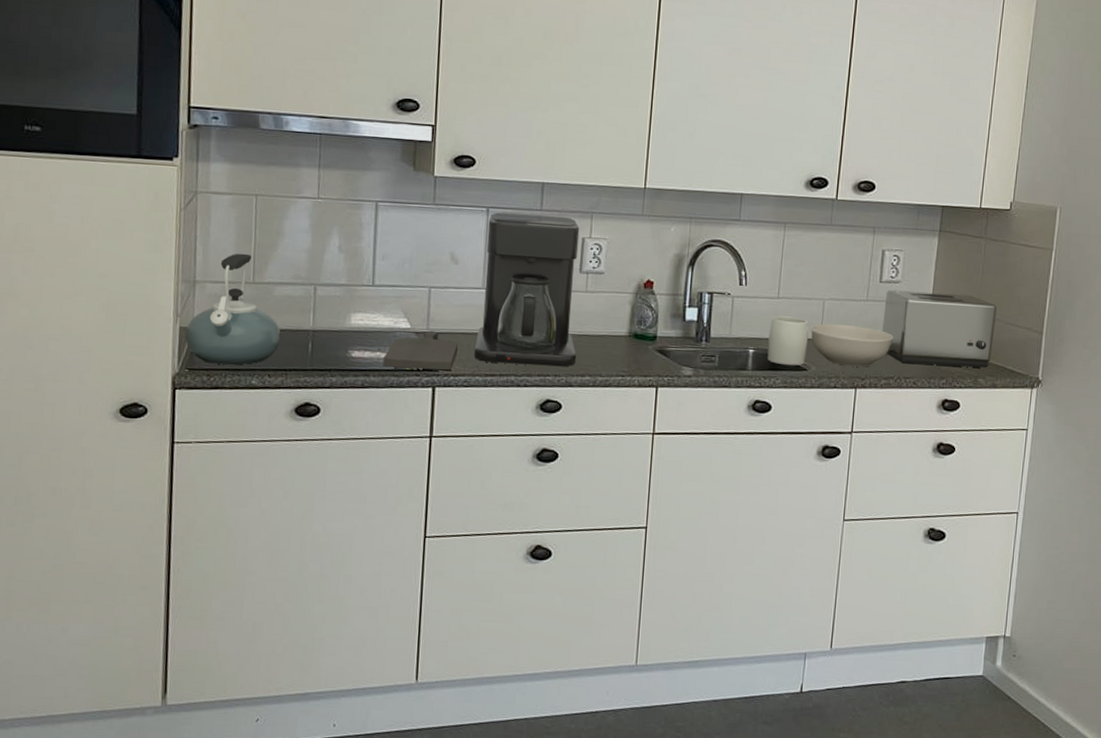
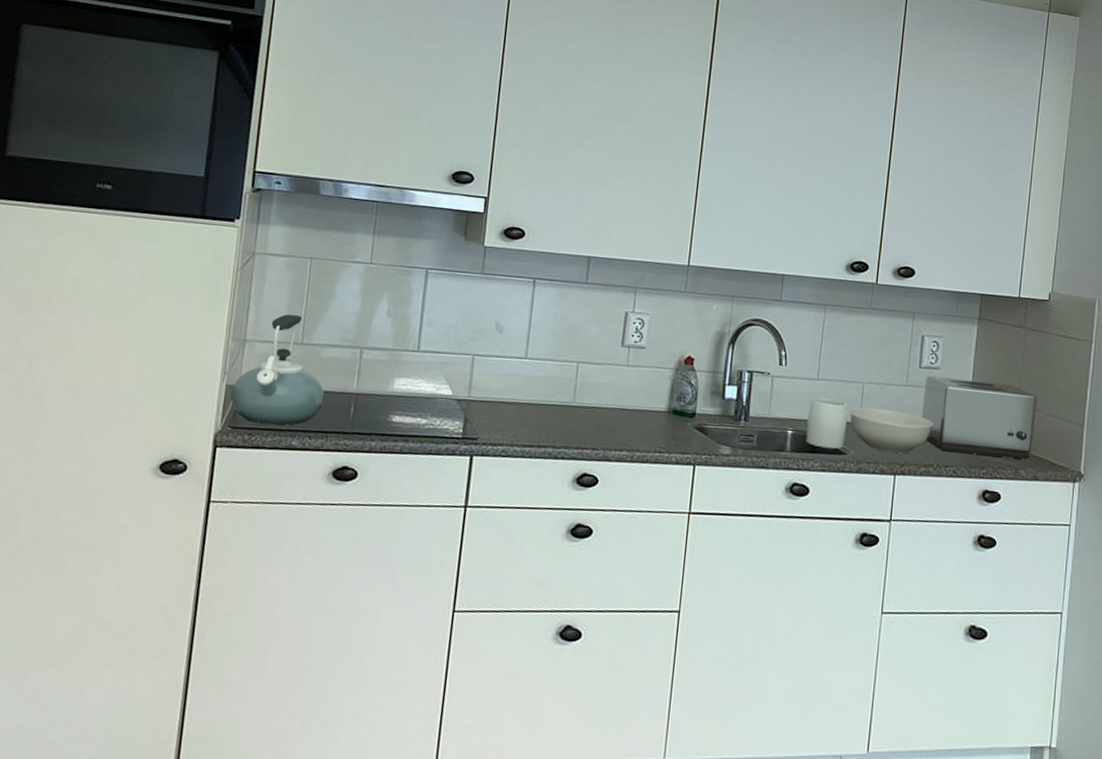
cutting board: present [383,330,458,371] -> none [422,398,498,440]
coffee maker: present [473,212,580,367] -> none [513,283,624,441]

